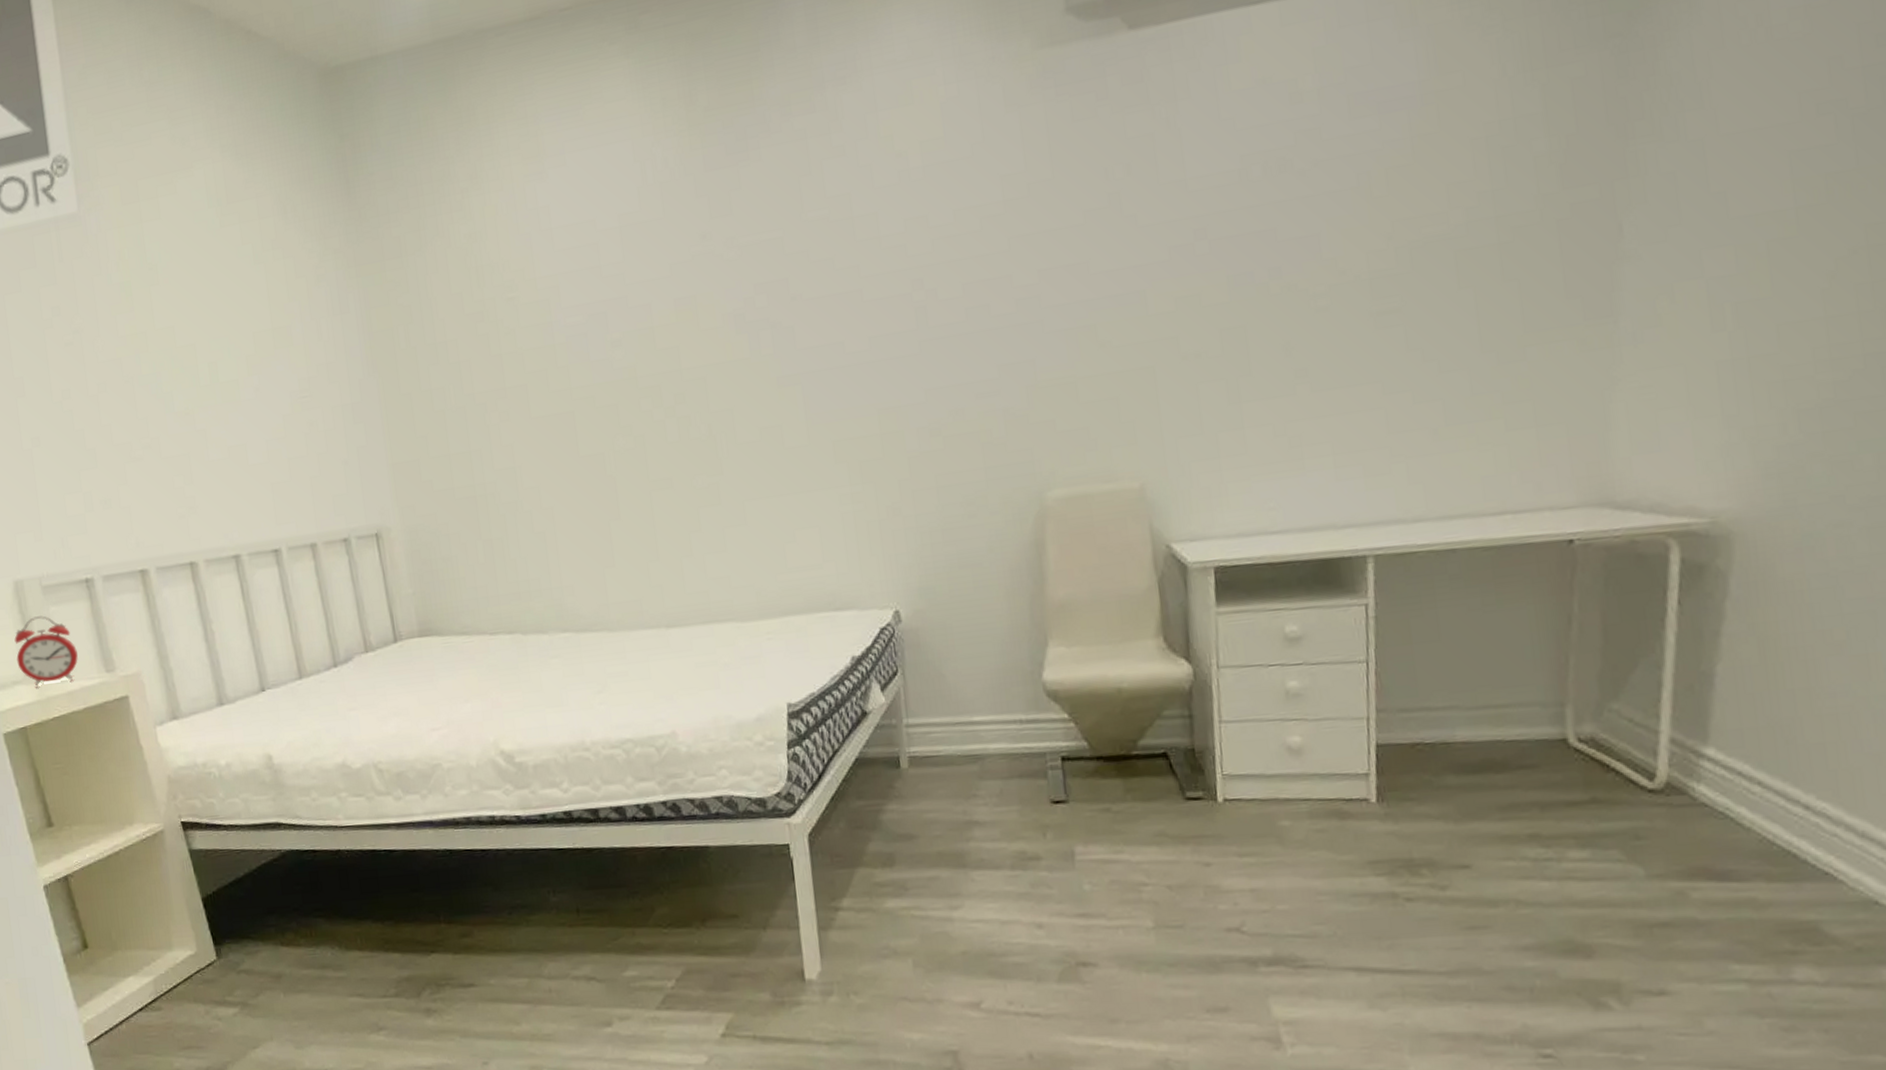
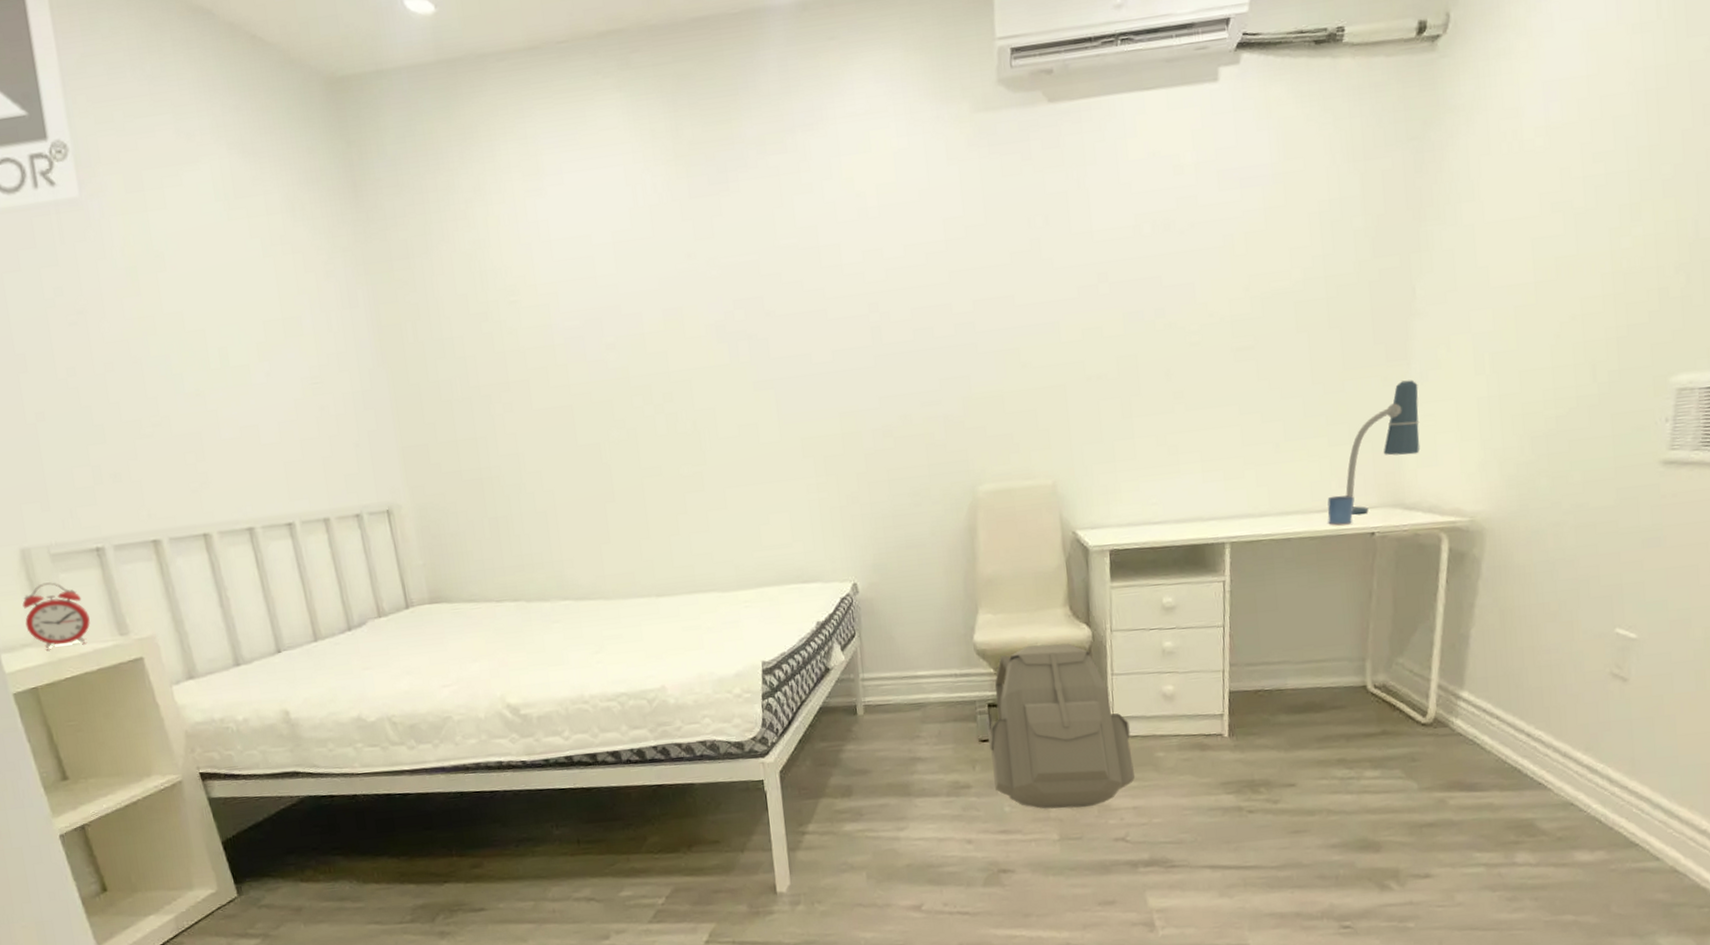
backpack: none [1062,683,1253,889] -> present [988,643,1136,809]
mug: none [1506,492,1544,533] -> present [1327,495,1355,527]
desk lamp: none [1531,342,1634,518] -> present [1345,380,1420,515]

